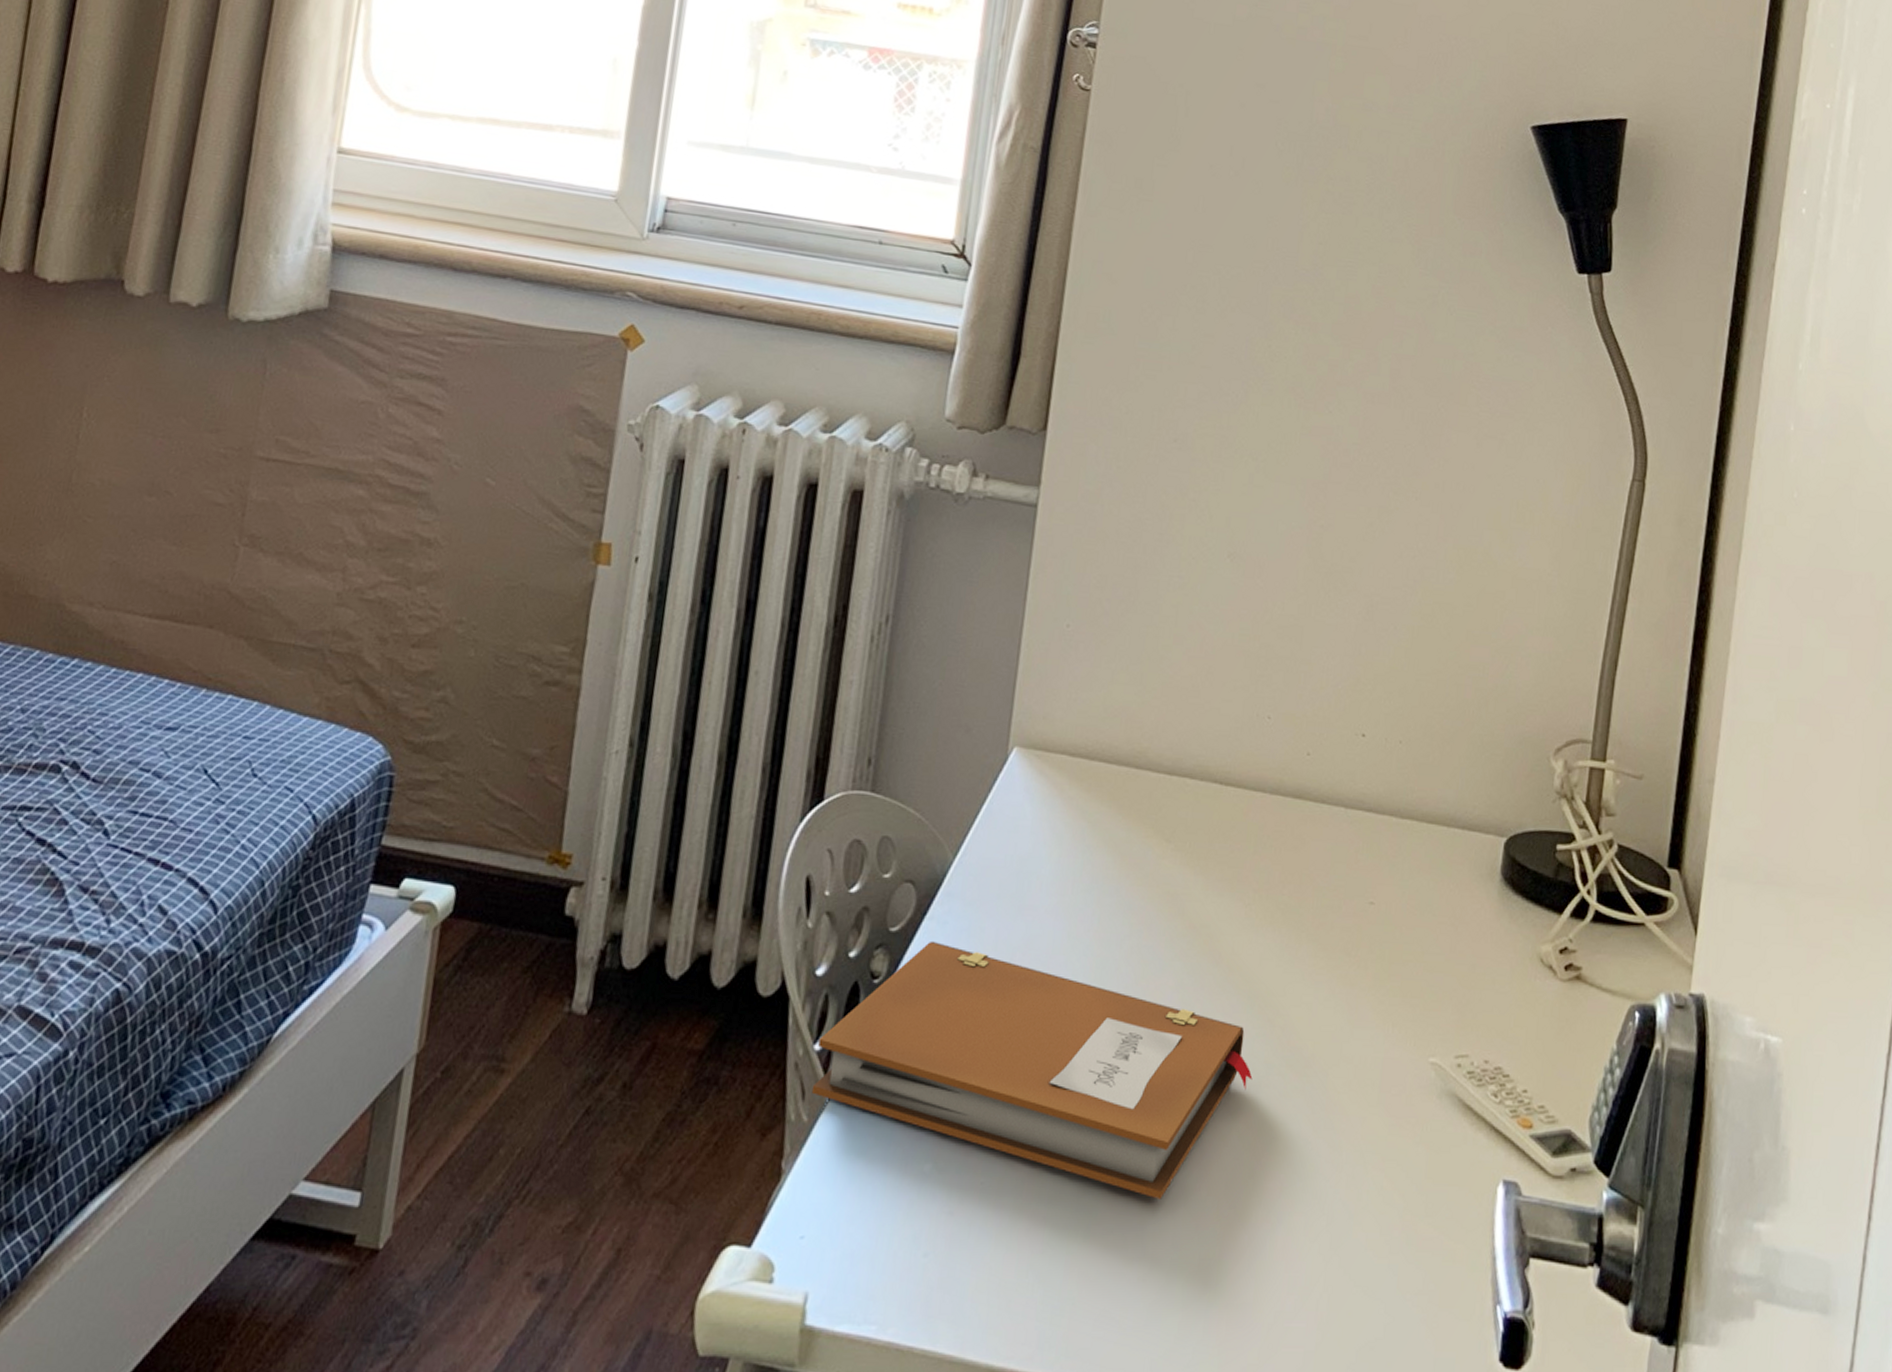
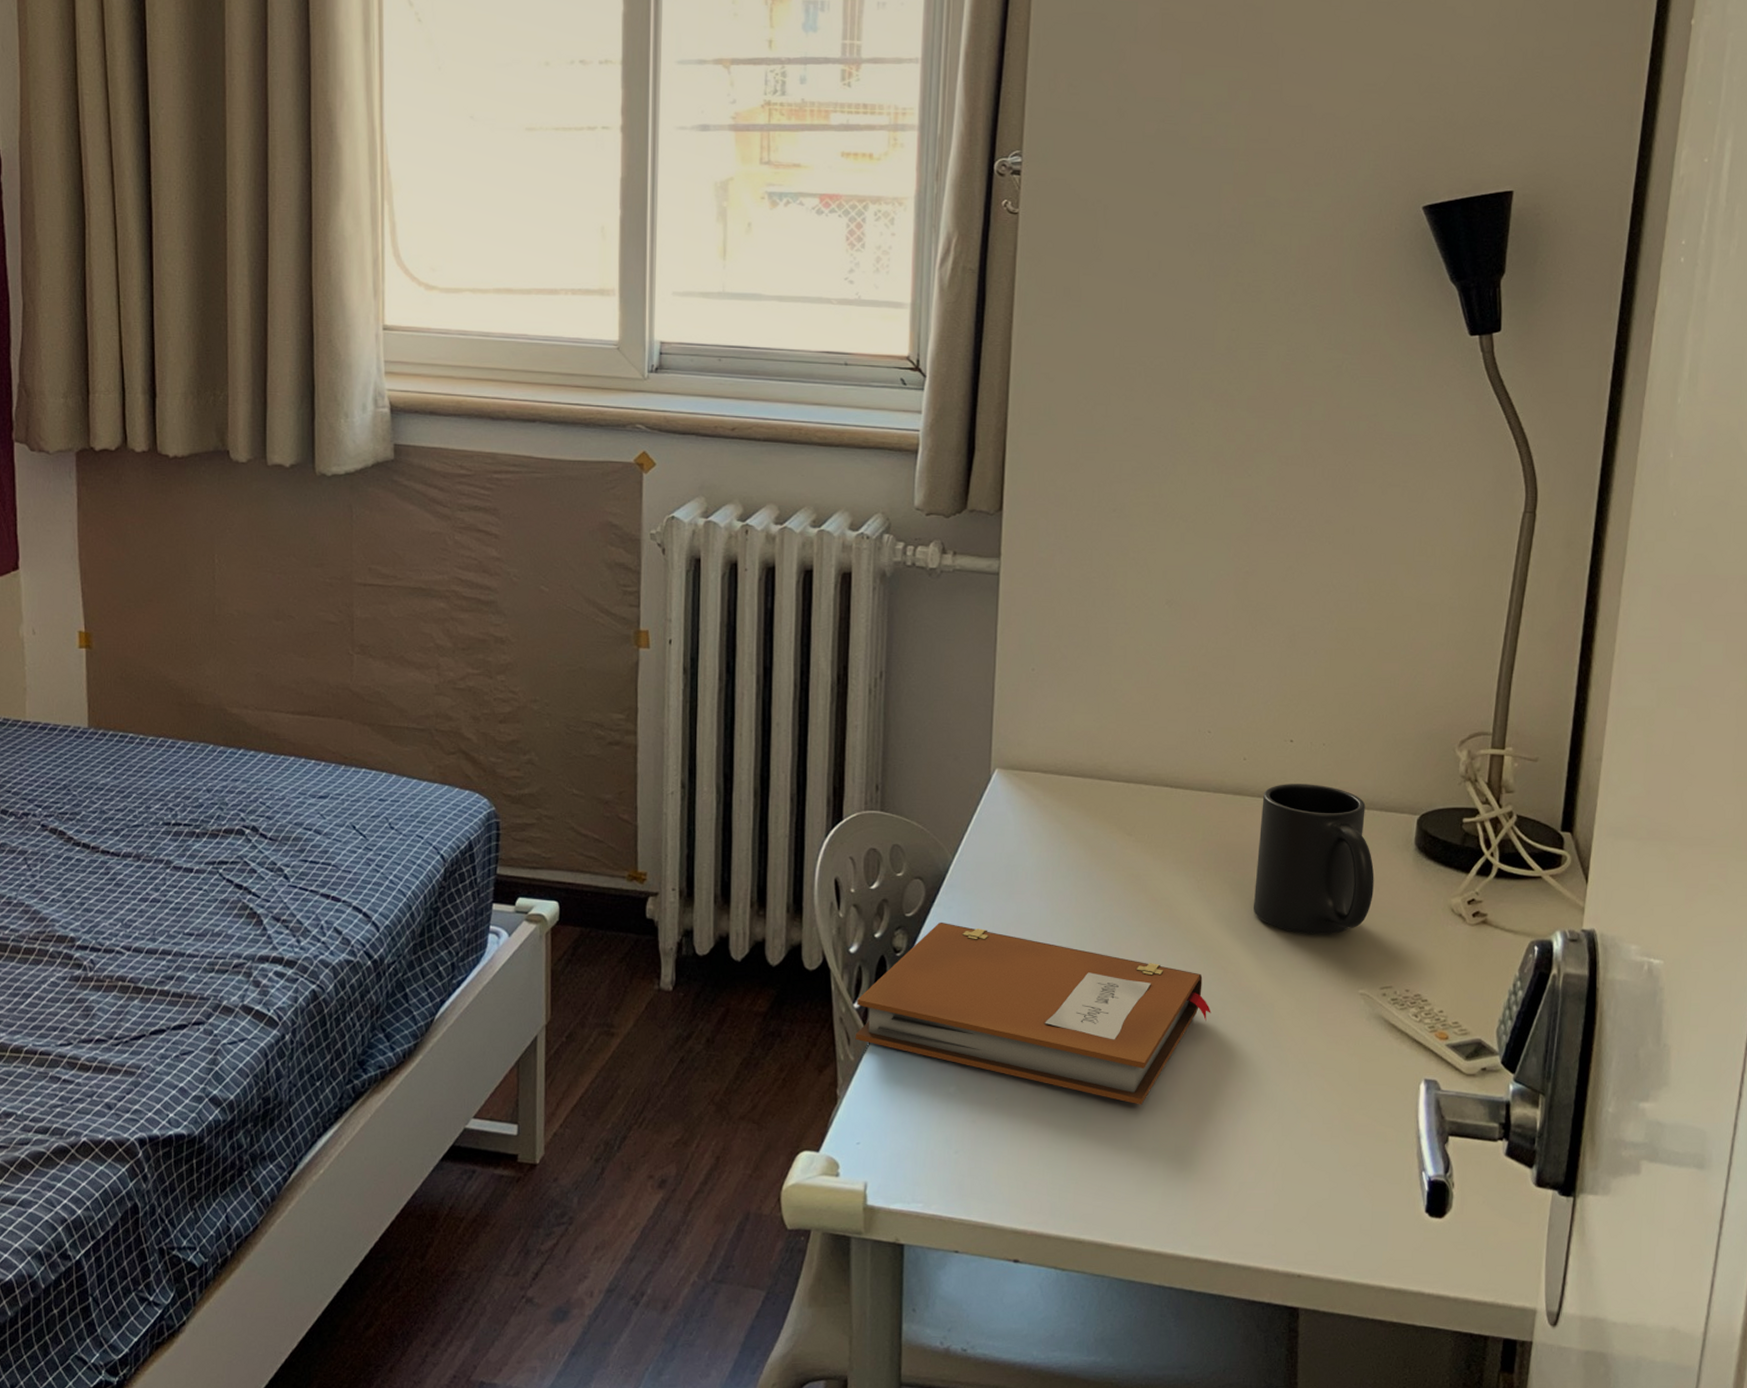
mug: none [1309,788,1453,983] -> present [1254,784,1375,934]

